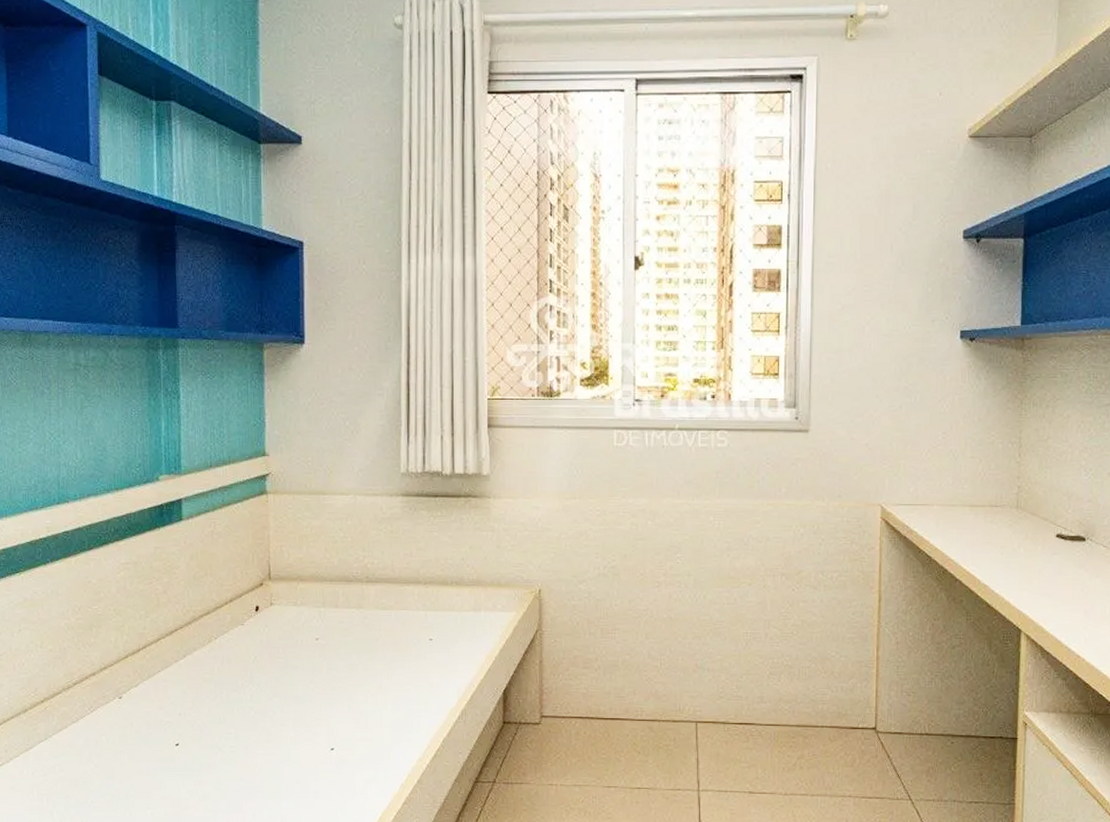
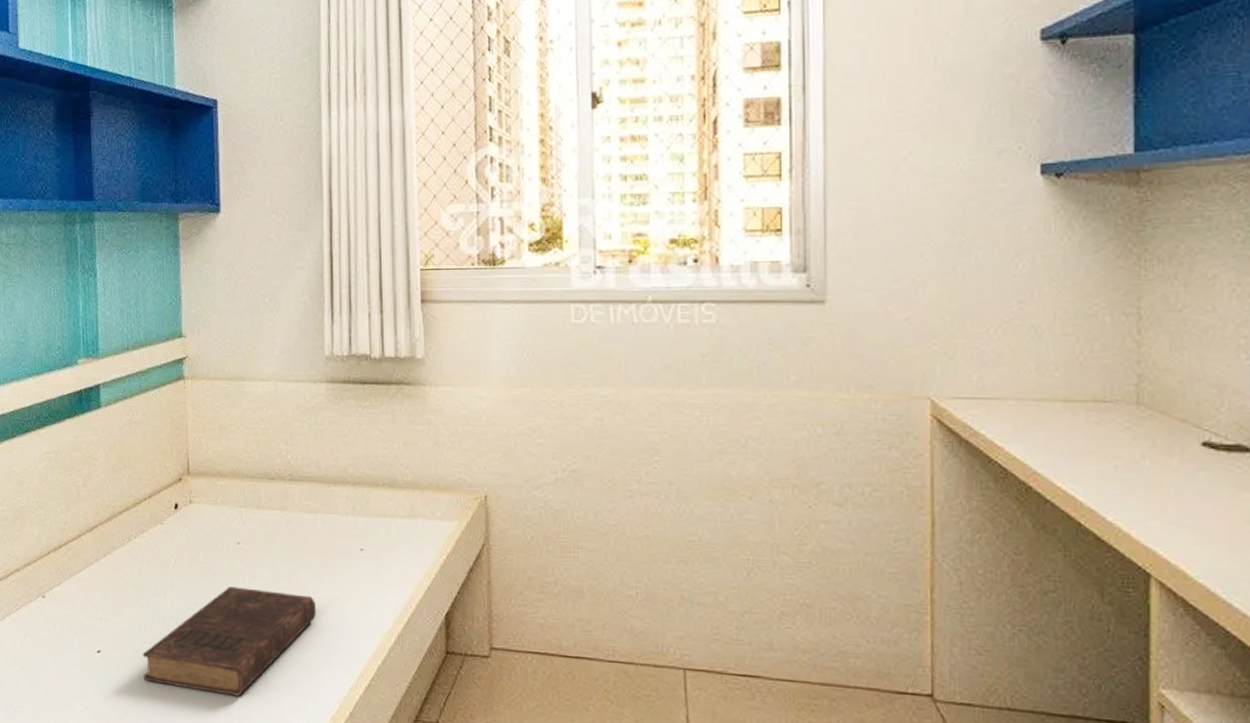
book: none [221,678,388,774] -> present [142,586,316,696]

